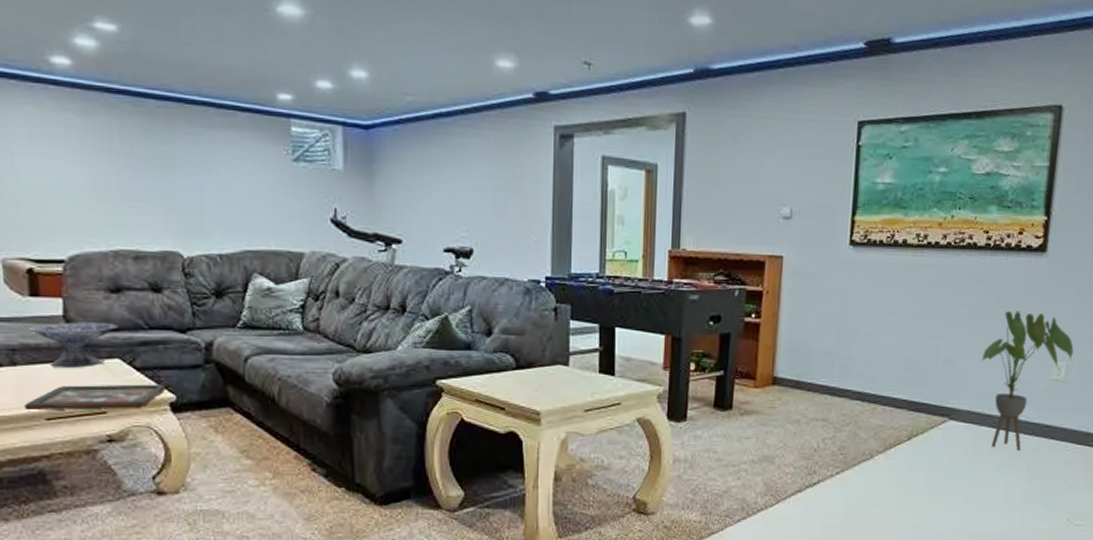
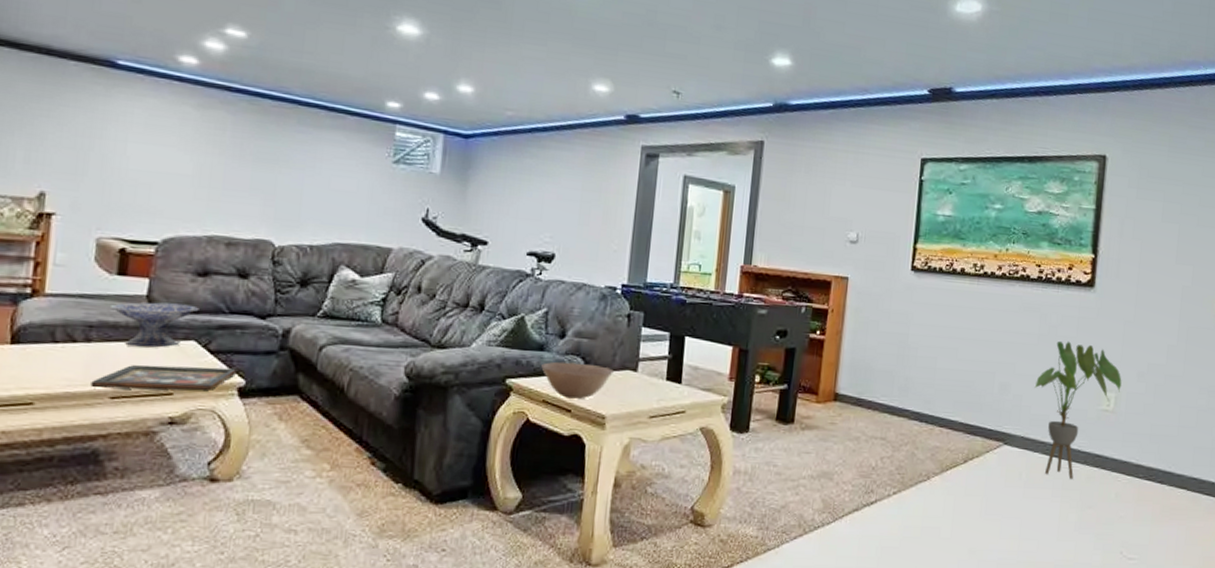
bowl: none [470,360,544,398] -> present [541,361,614,400]

